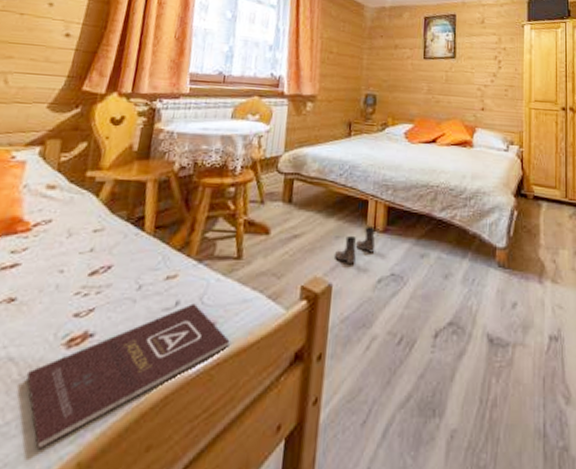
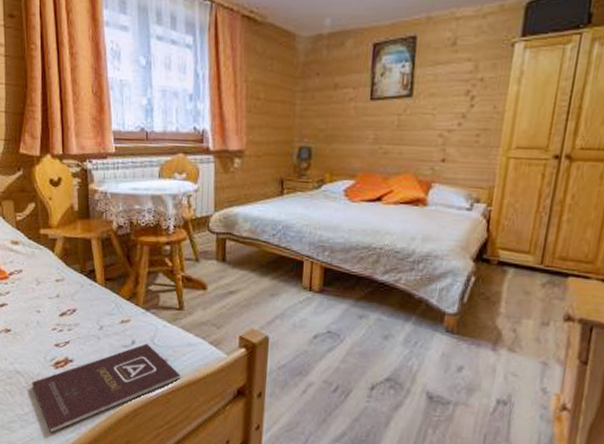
boots: present [334,227,376,265] -> none [269,286,311,321]

